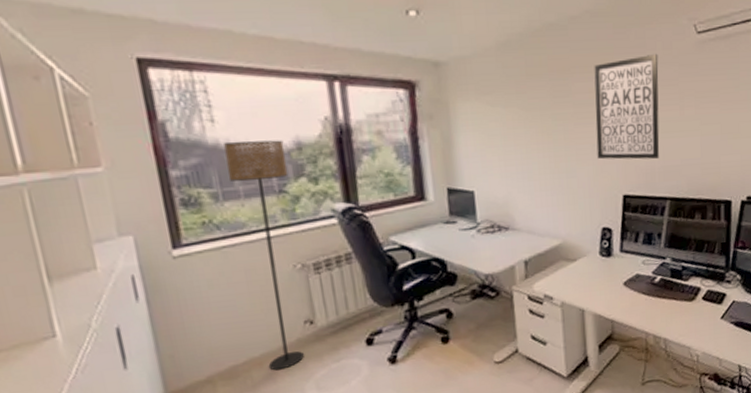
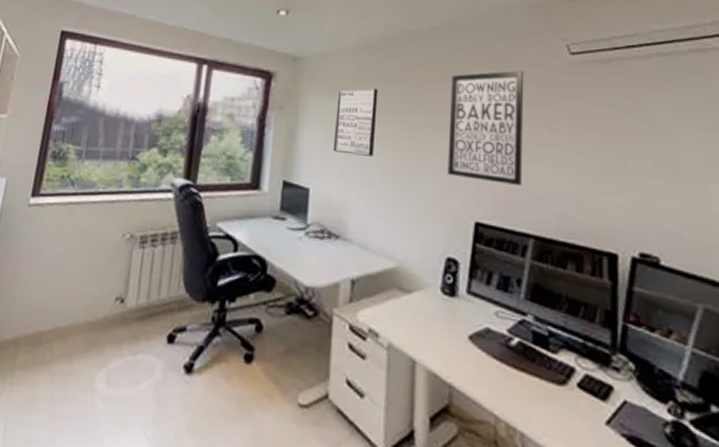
floor lamp: present [224,140,304,371] -> none [70,106,148,349]
wall art: none [487,87,530,154] -> present [334,88,378,156]

